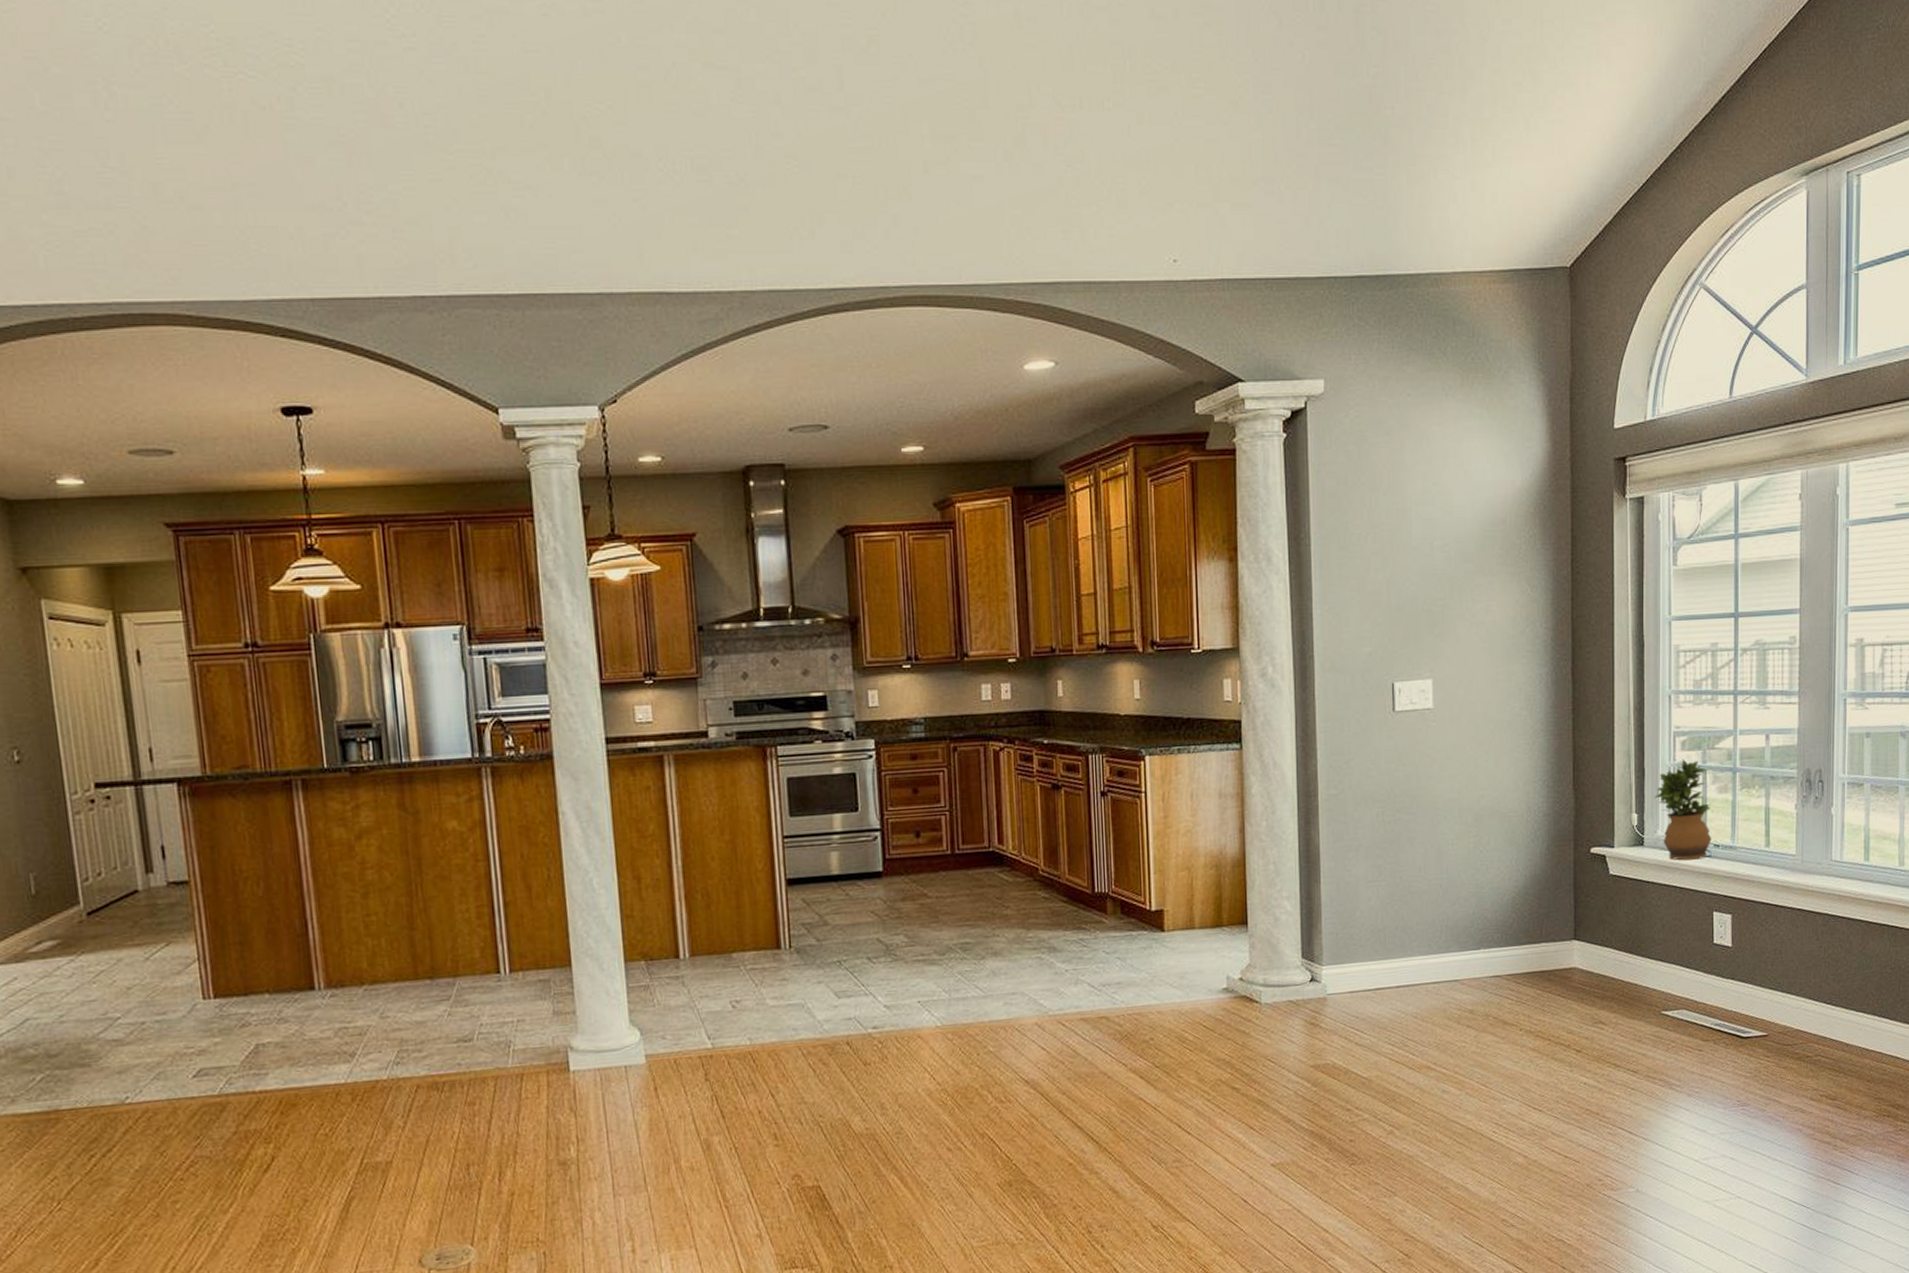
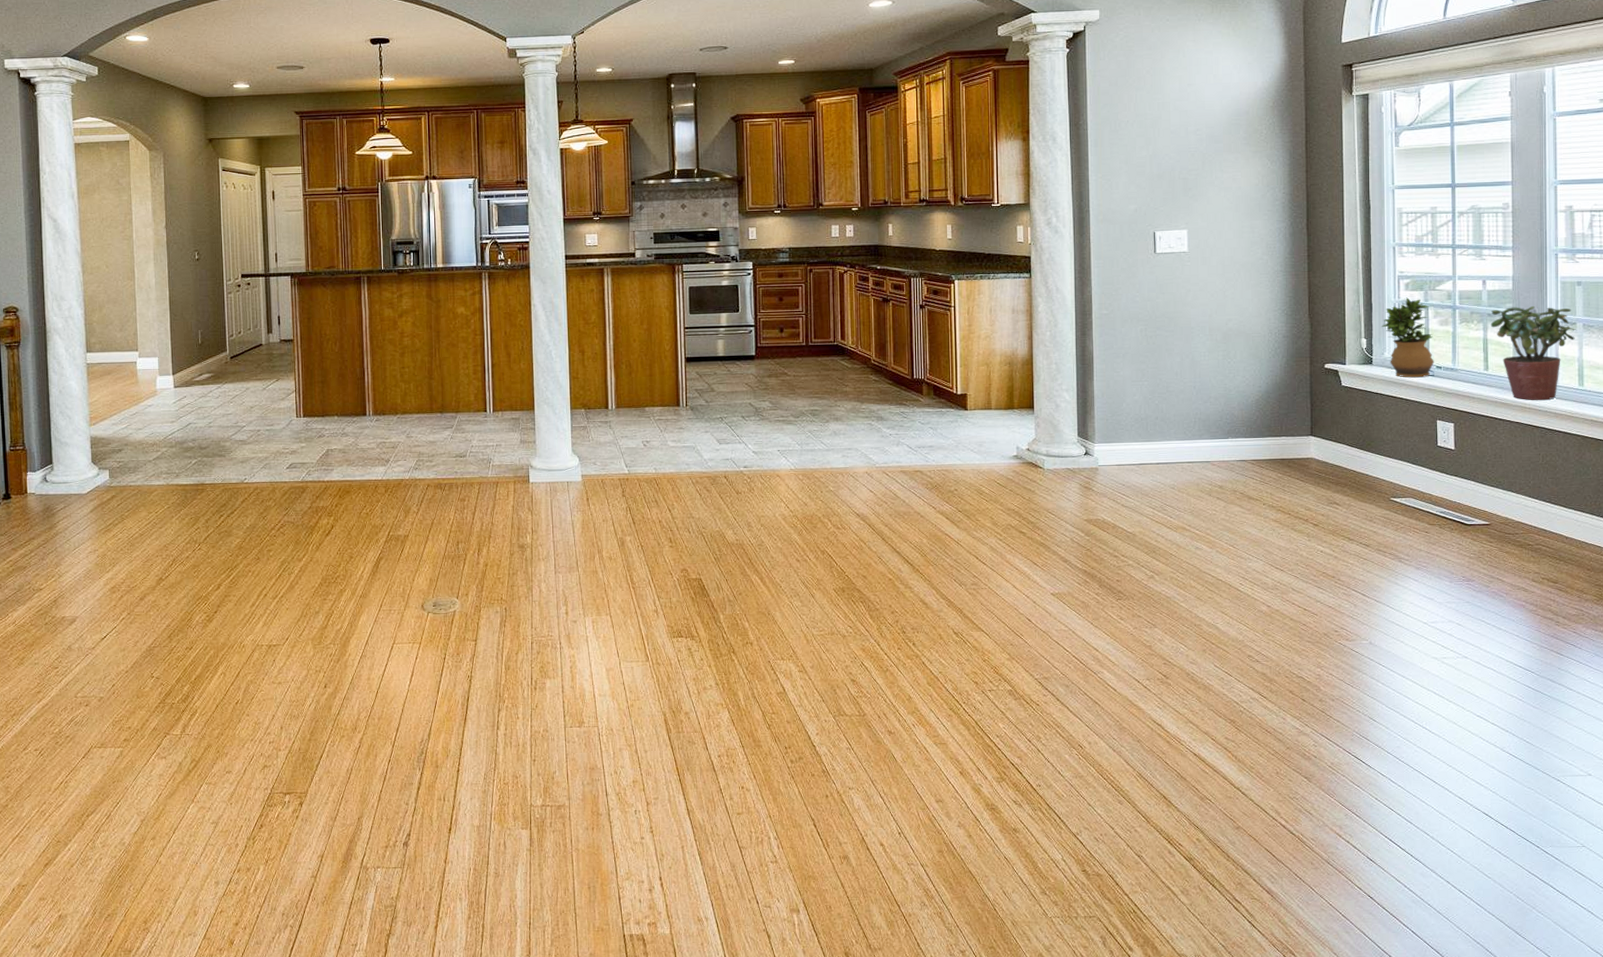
potted plant: none [1773,764,1863,881] -> present [1490,305,1576,400]

